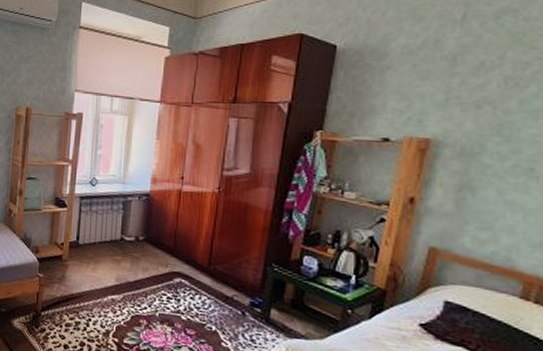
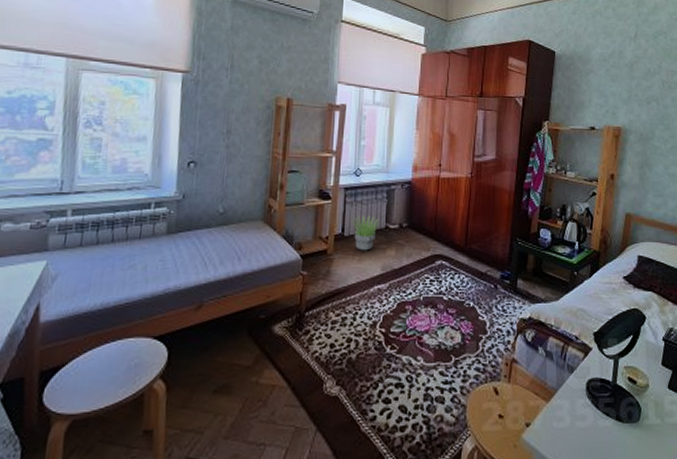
potted plant: none [85,225,115,261] -> present [350,216,380,251]

